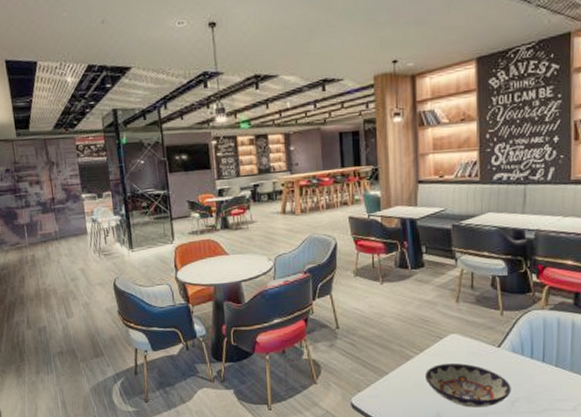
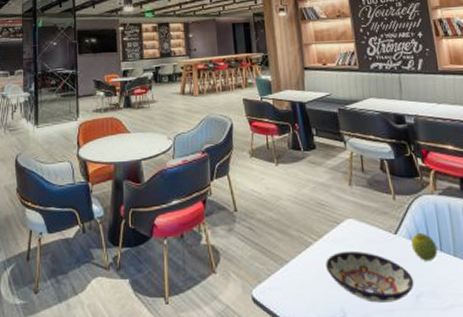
fruit: none [513,345,540,371] -> present [410,232,438,261]

